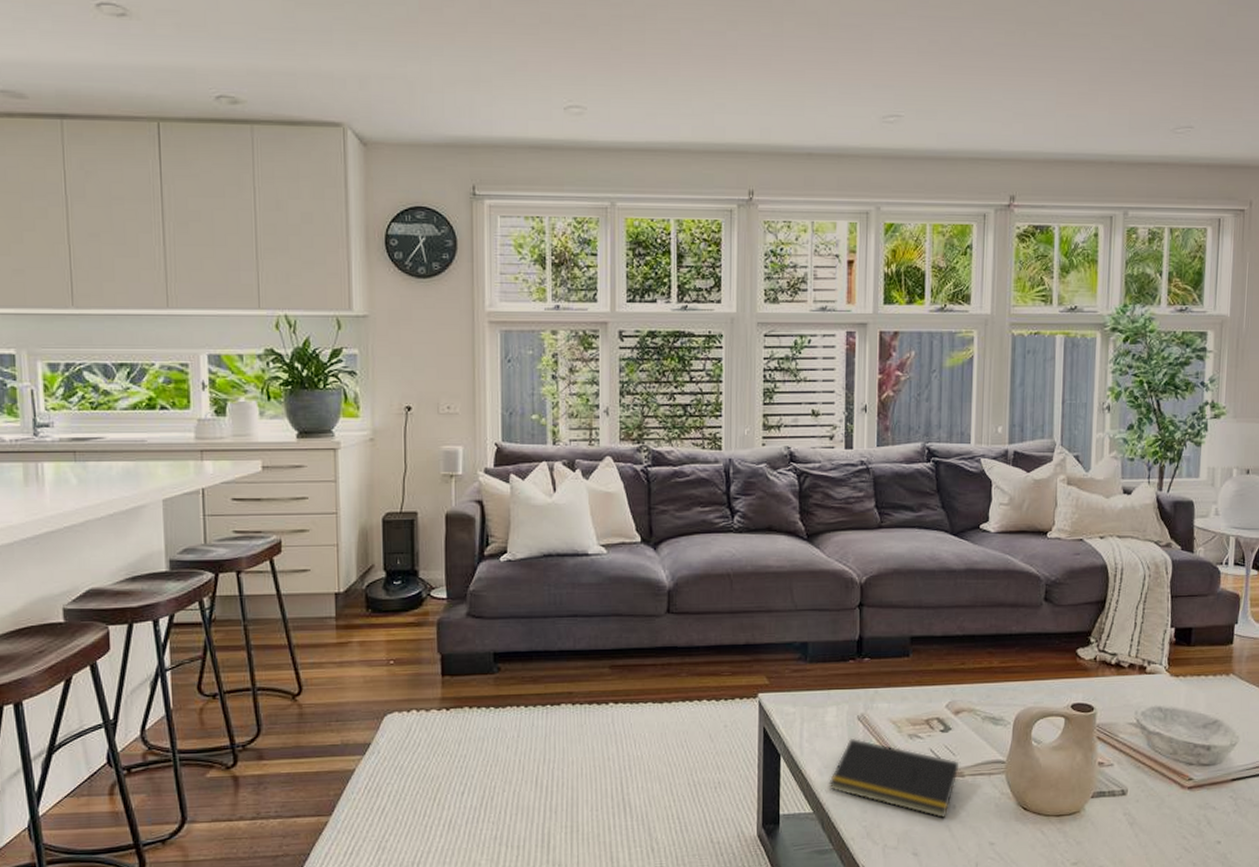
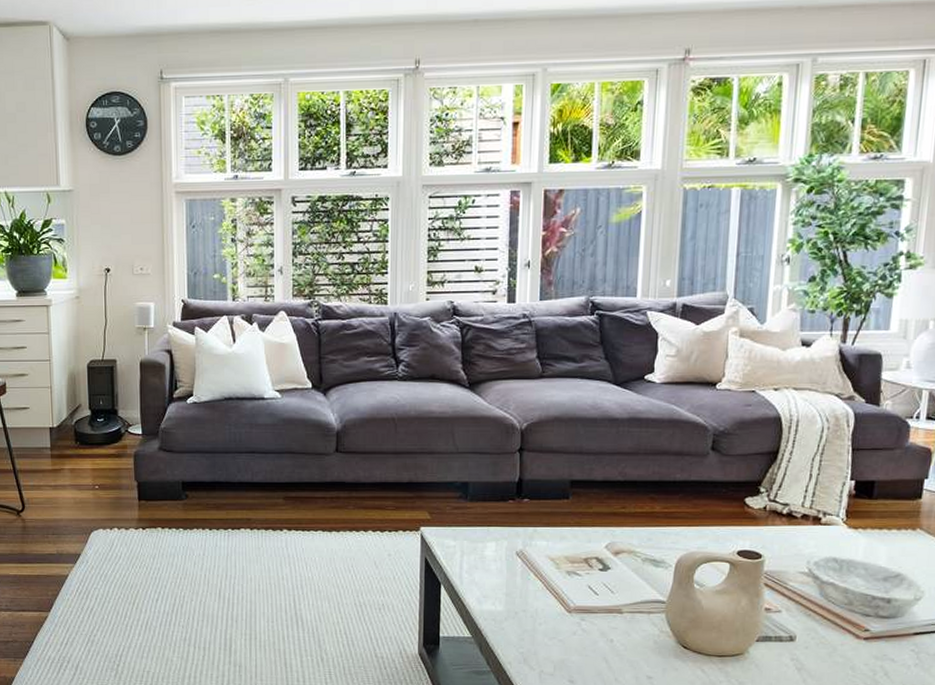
notepad: present [829,737,959,819] -> none [487,571,618,651]

